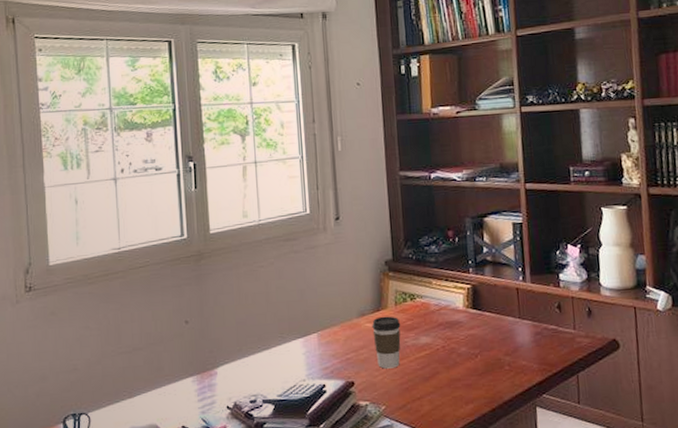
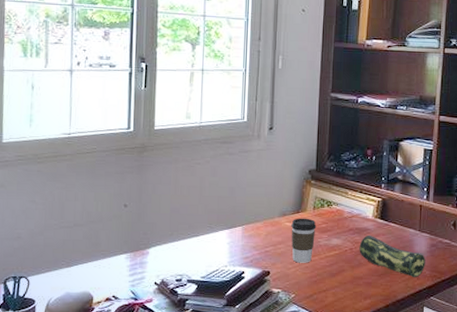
pencil case: none [452,328,532,374] -> present [359,234,425,278]

